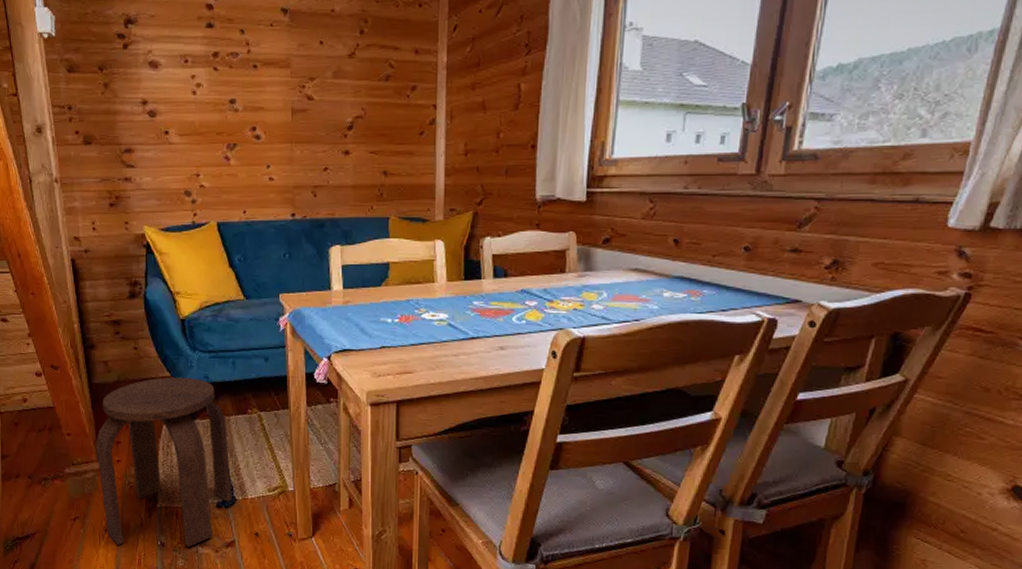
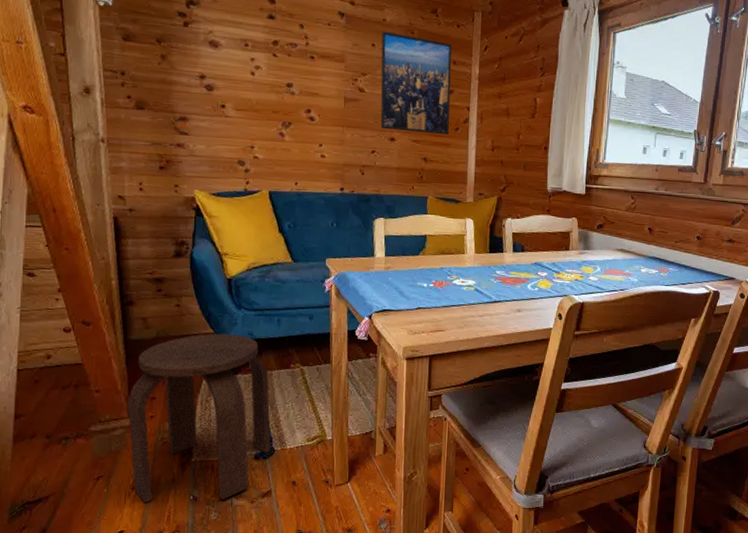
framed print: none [330,24,414,142] -> present [380,31,452,135]

